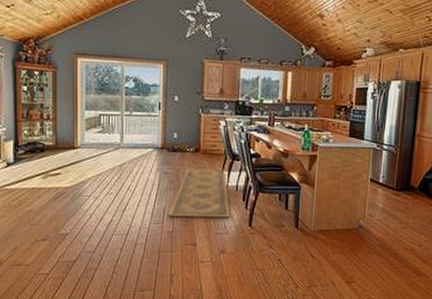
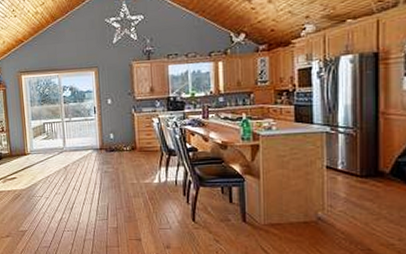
rug: present [168,168,230,218] -> none [112,166,172,213]

